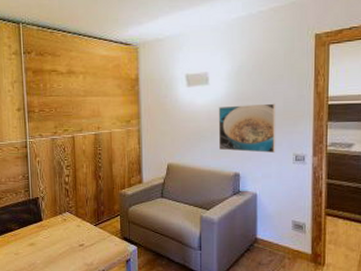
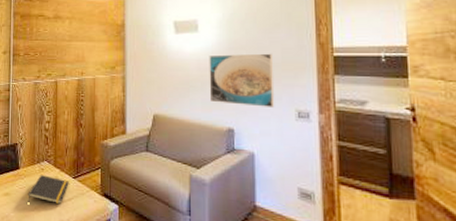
notepad: none [52,225,91,250] -> present [27,175,69,204]

